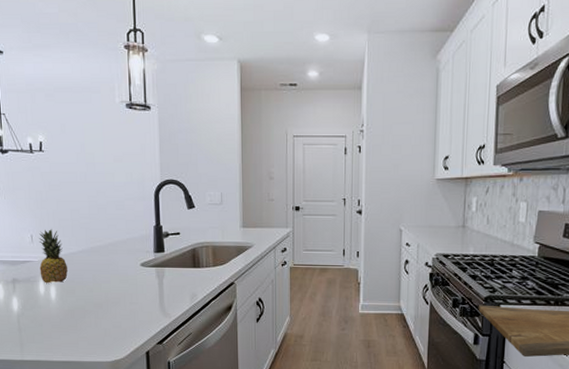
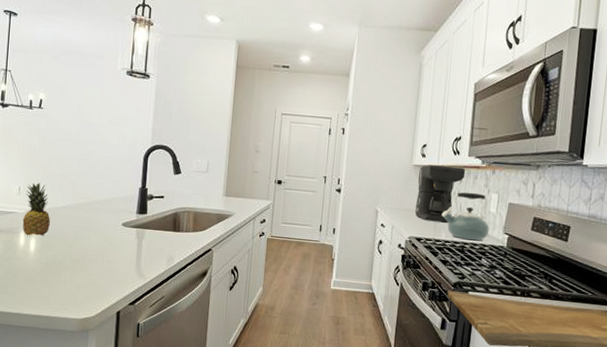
coffee maker: none [441,177,492,237] -> present [415,165,466,223]
kettle: none [468,203,520,253] -> present [441,192,490,241]

